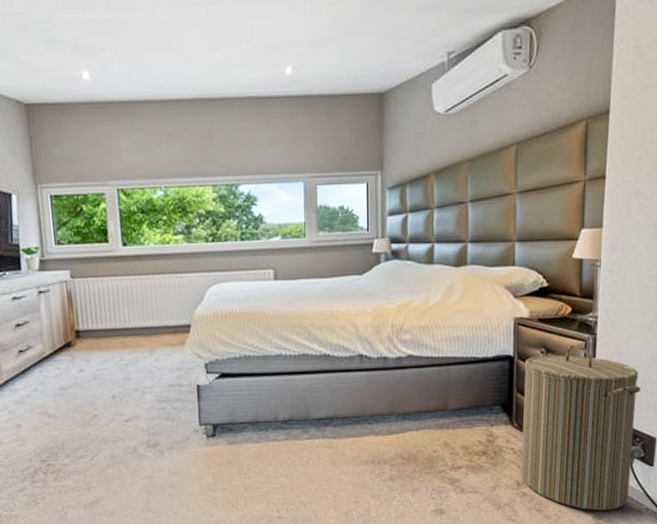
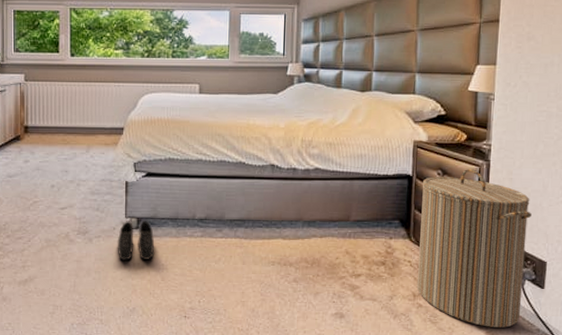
boots: none [192,426,235,472] -> present [117,220,155,260]

